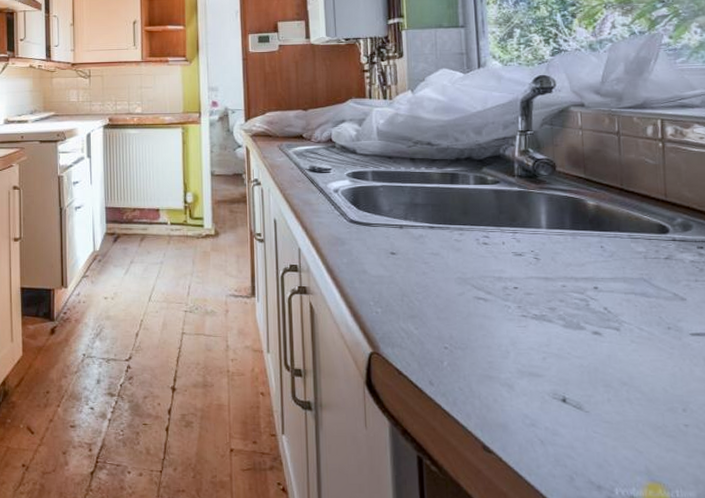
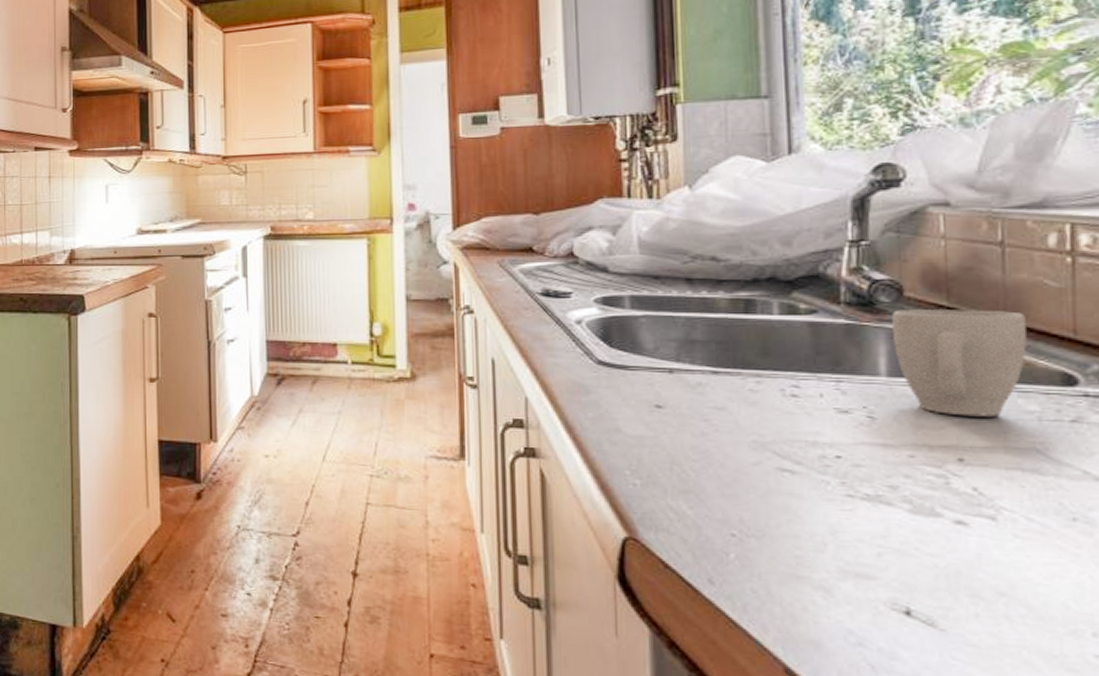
mug: none [548,180,636,257] -> present [891,309,1027,417]

